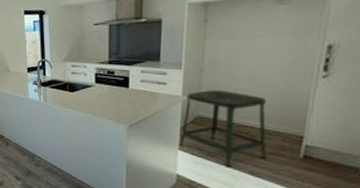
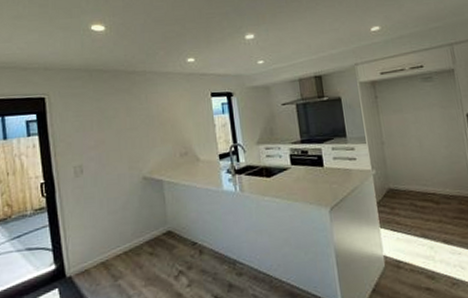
stool: present [179,90,268,167] -> none [375,160,454,239]

